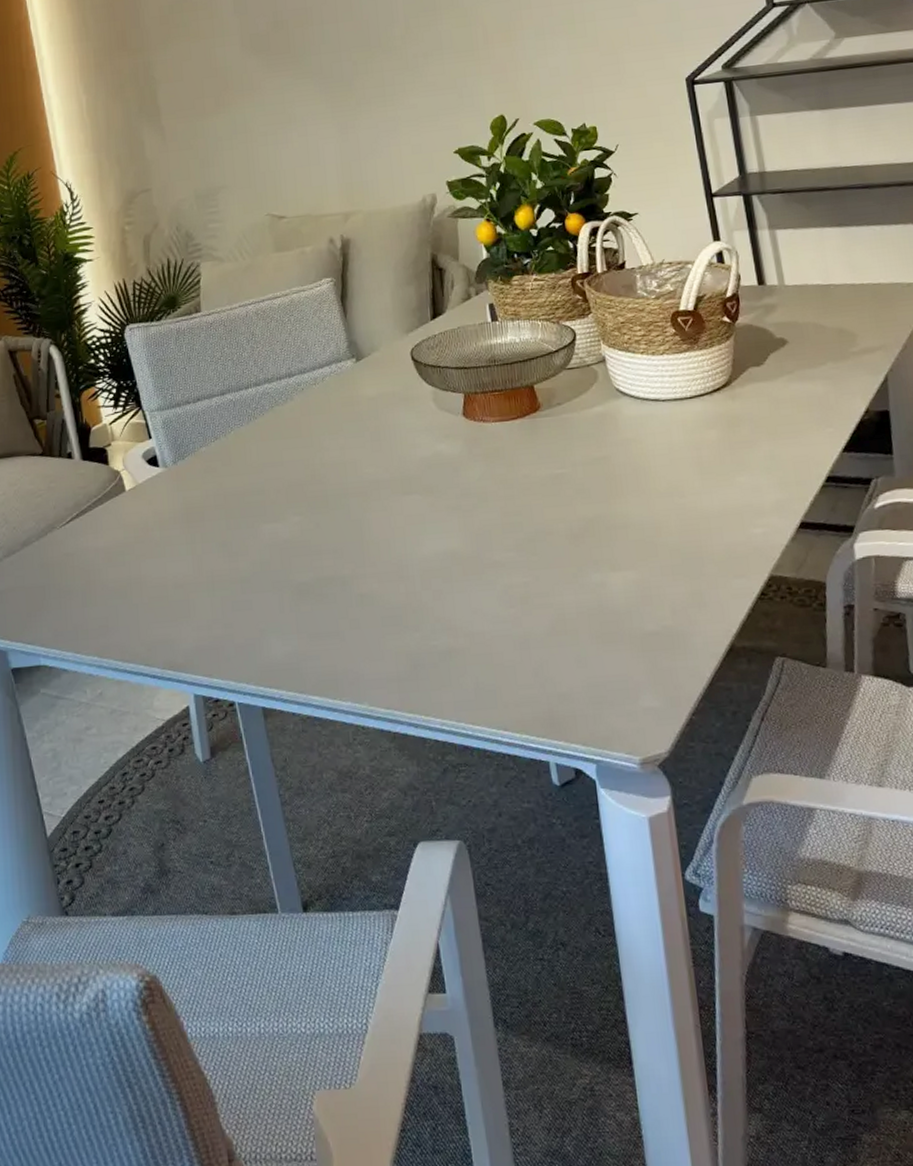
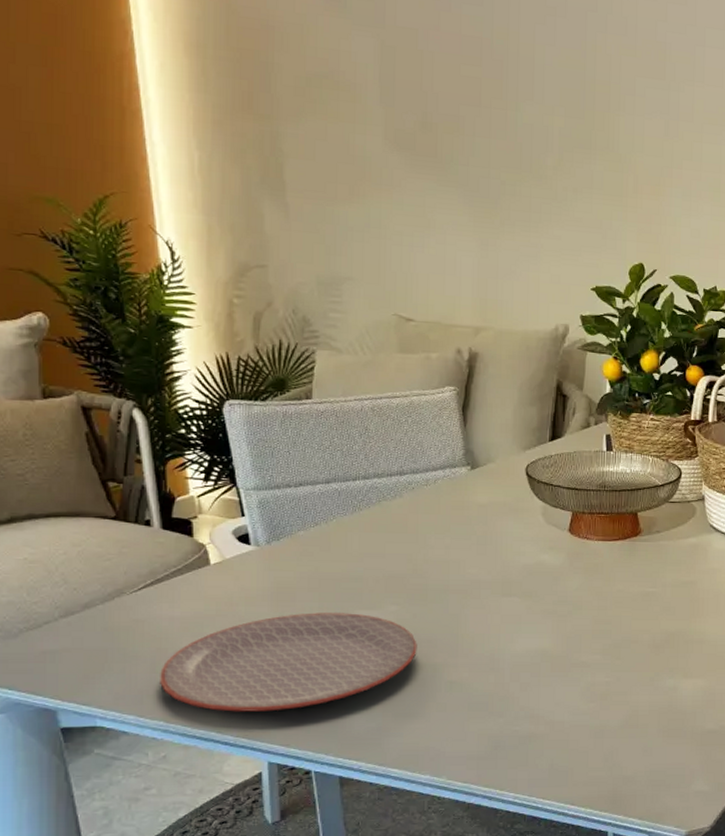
plate: none [91,528,324,643] -> present [160,613,417,712]

